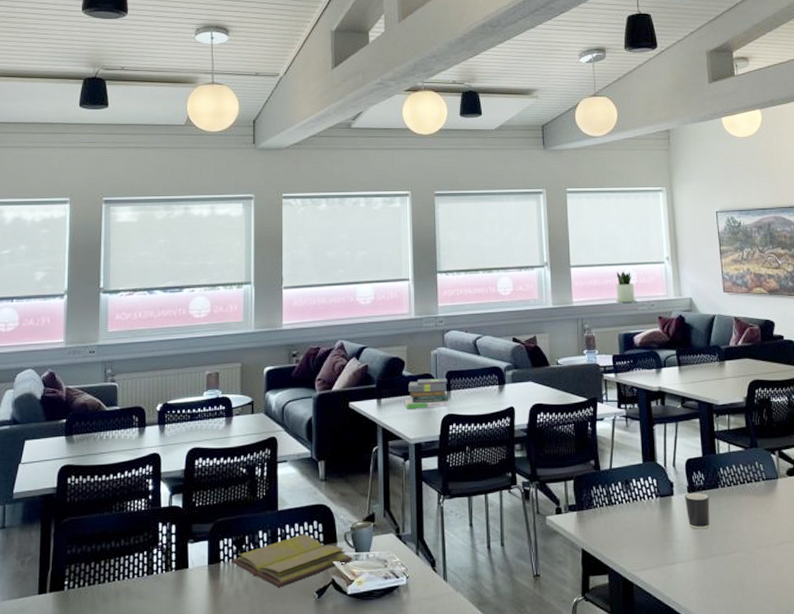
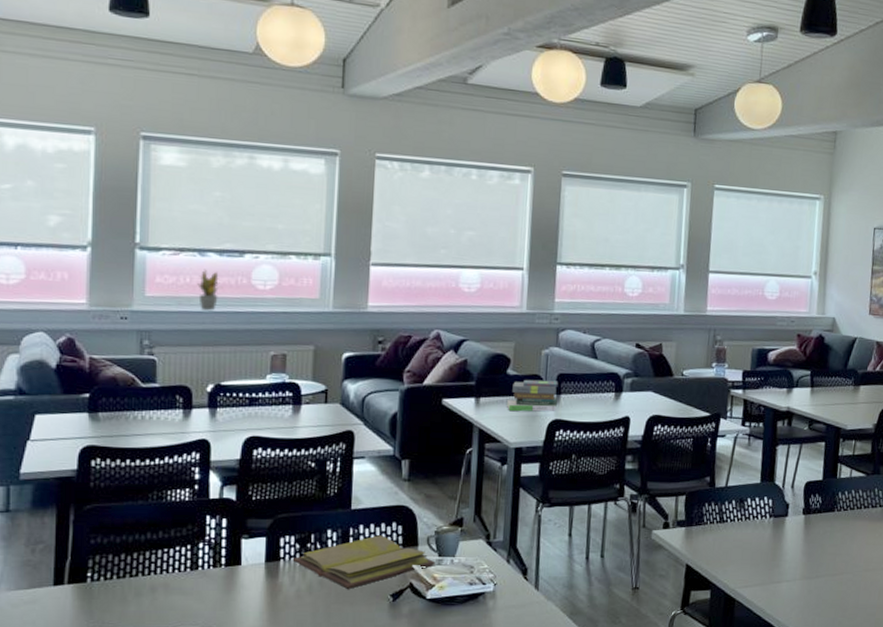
potted plant: none [147,304,167,340] -> present [197,269,223,311]
planter: present [616,271,636,303] -> none [754,282,776,317]
mug: present [685,492,710,529] -> none [798,514,824,551]

